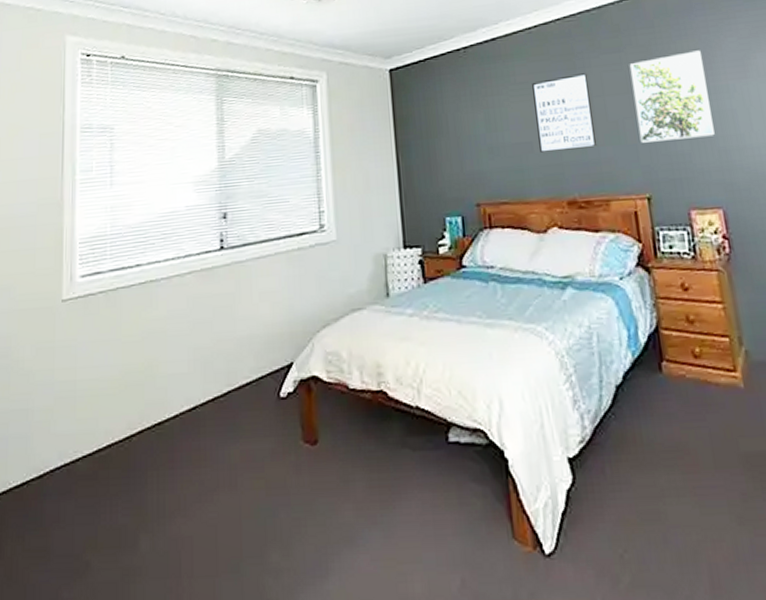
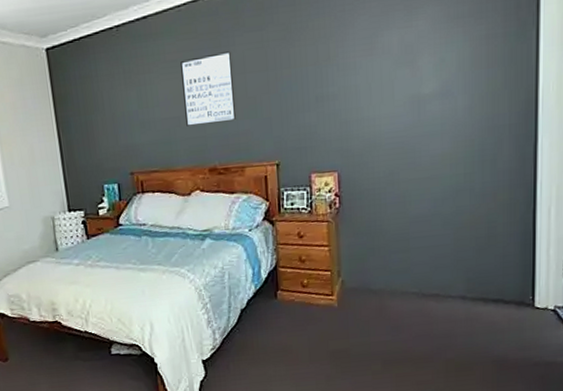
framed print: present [629,50,715,143] -> none [270,28,338,116]

